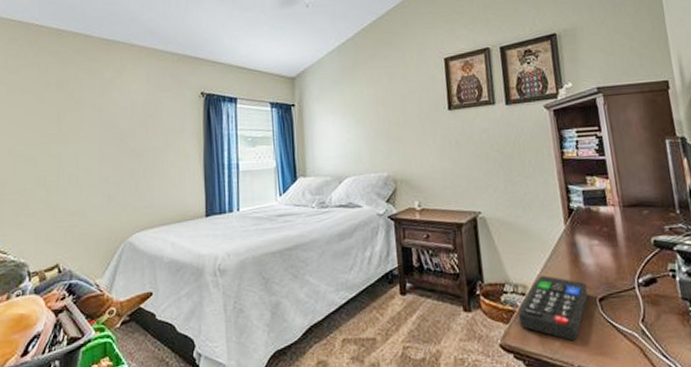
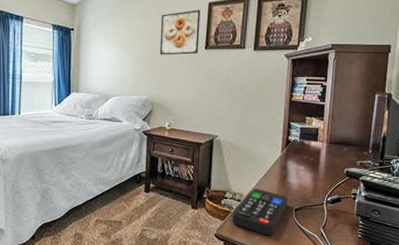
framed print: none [392,67,442,123] -> present [159,10,201,55]

